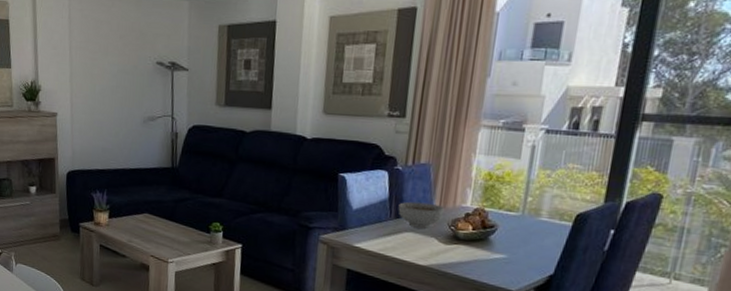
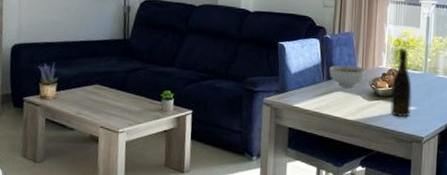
bottle: none [472,183,504,266] -> present [390,47,412,117]

